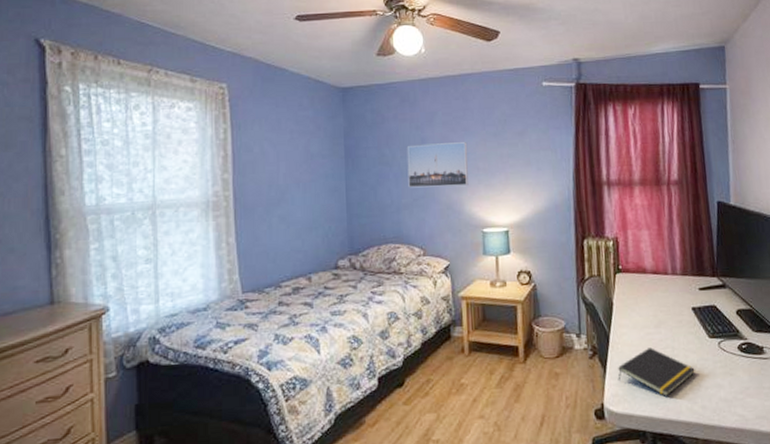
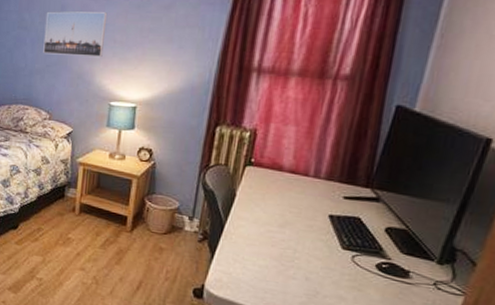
notepad: present [617,347,695,397] -> none [224,244,316,294]

